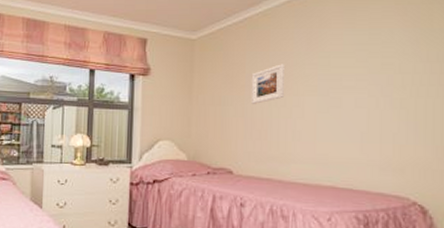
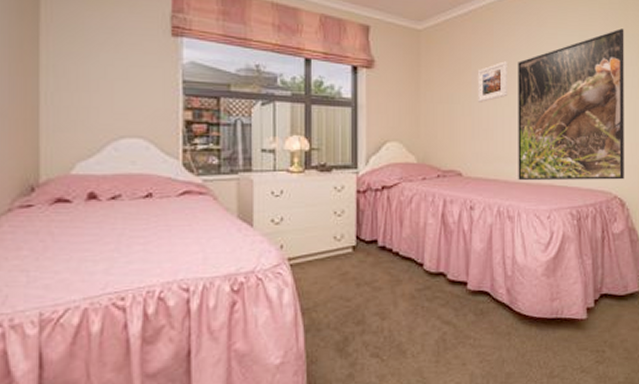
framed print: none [294,24,429,185] -> present [518,28,624,180]

